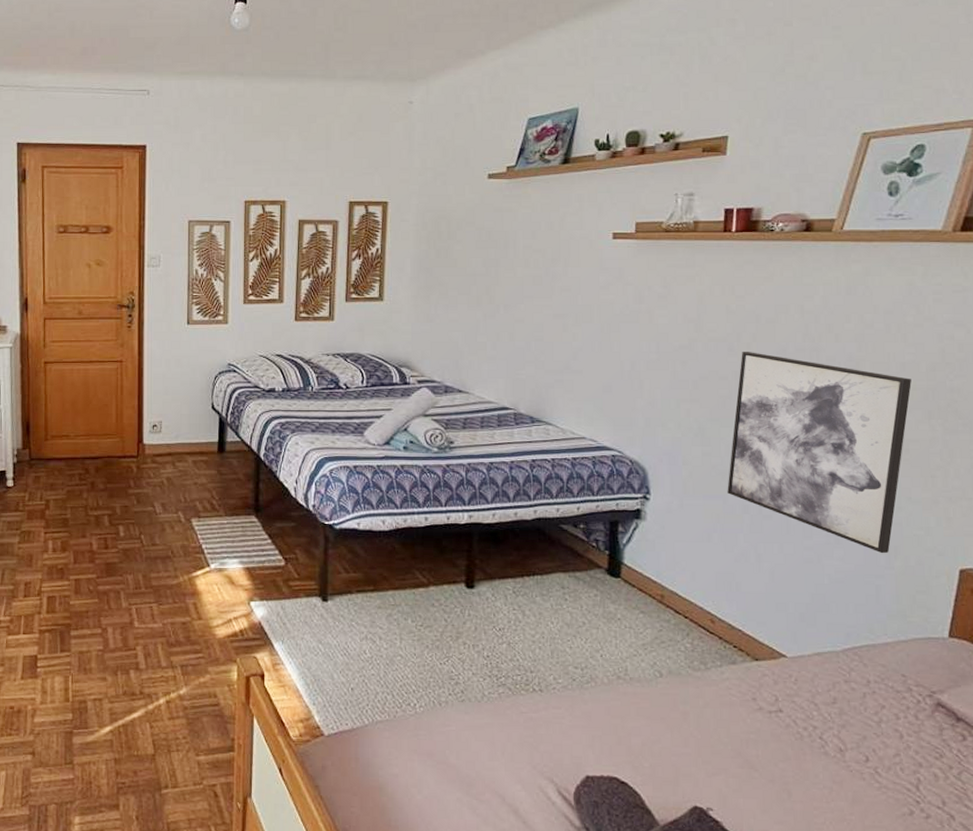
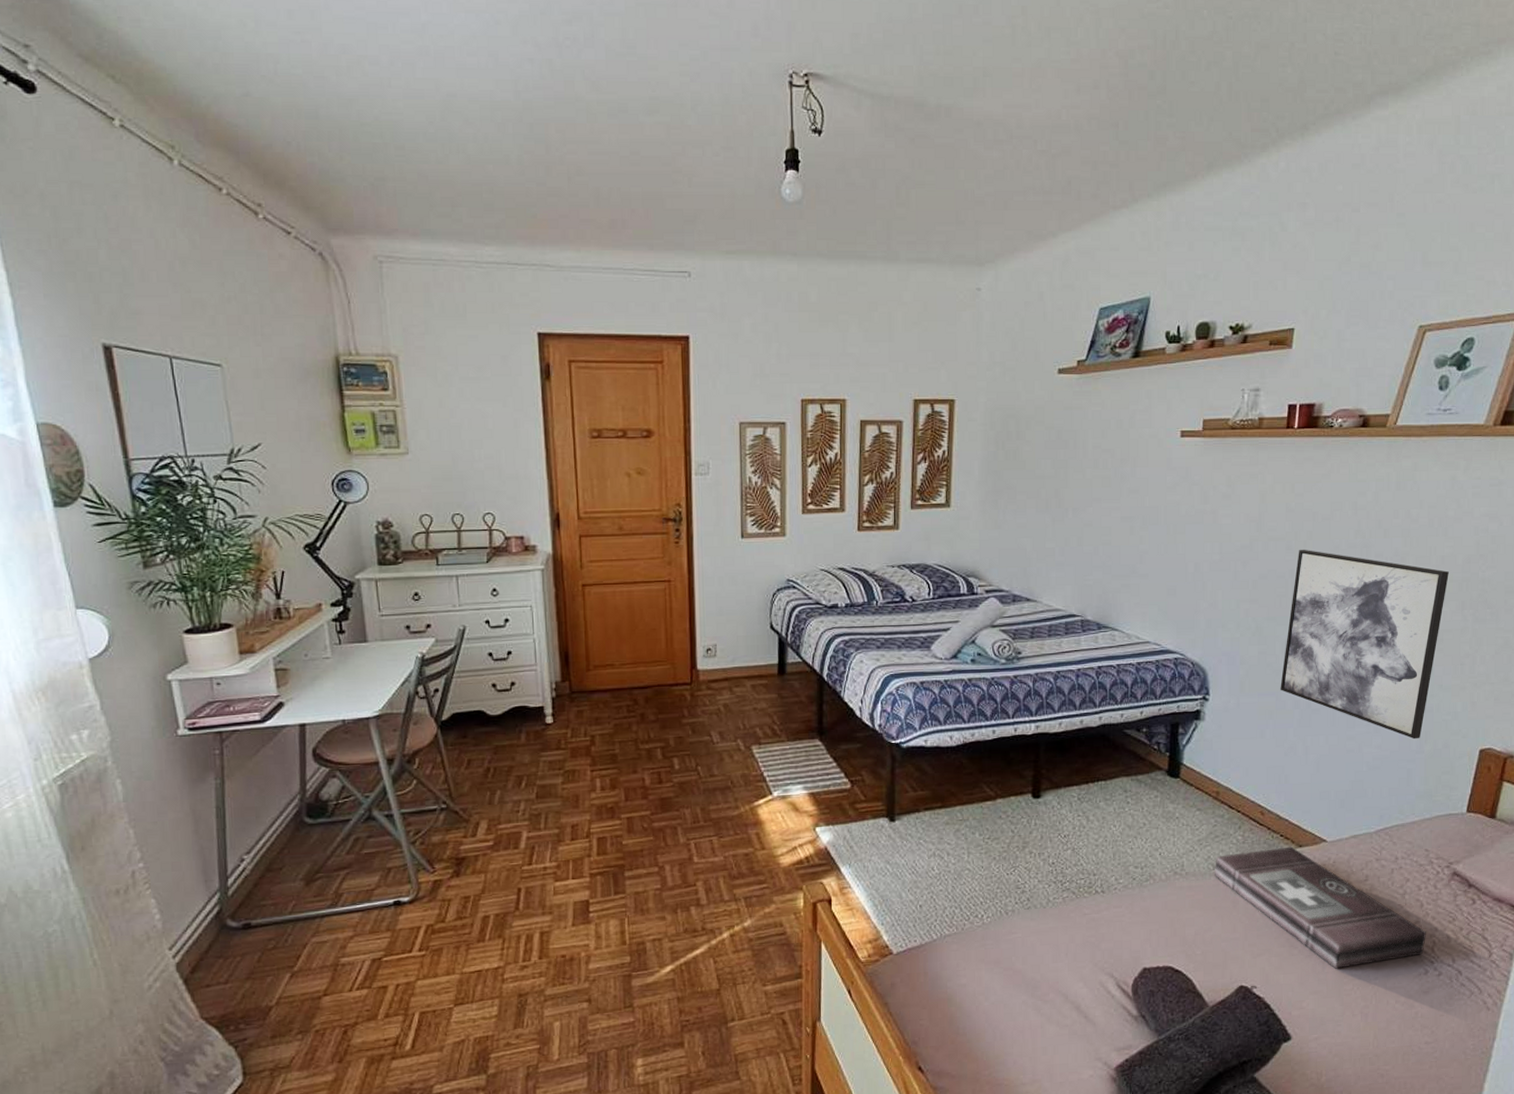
first aid kit: none [661,659,909,799] -> present [1215,846,1426,969]

